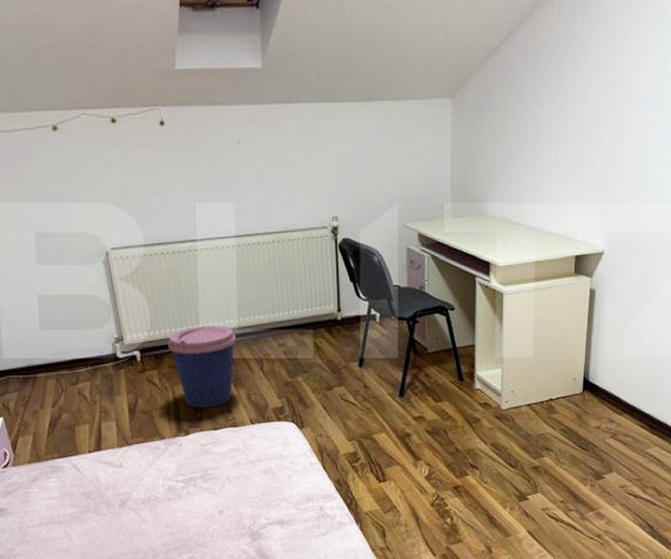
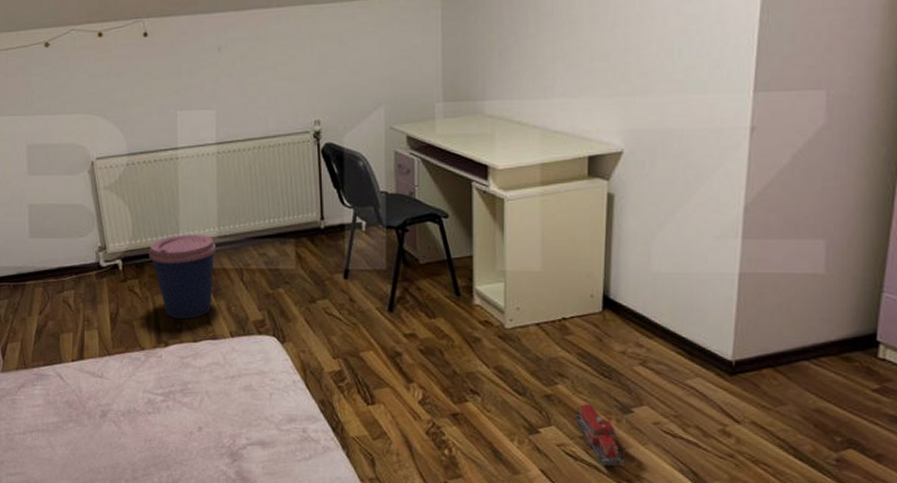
toy train: none [557,473,597,525] -> present [575,404,626,467]

